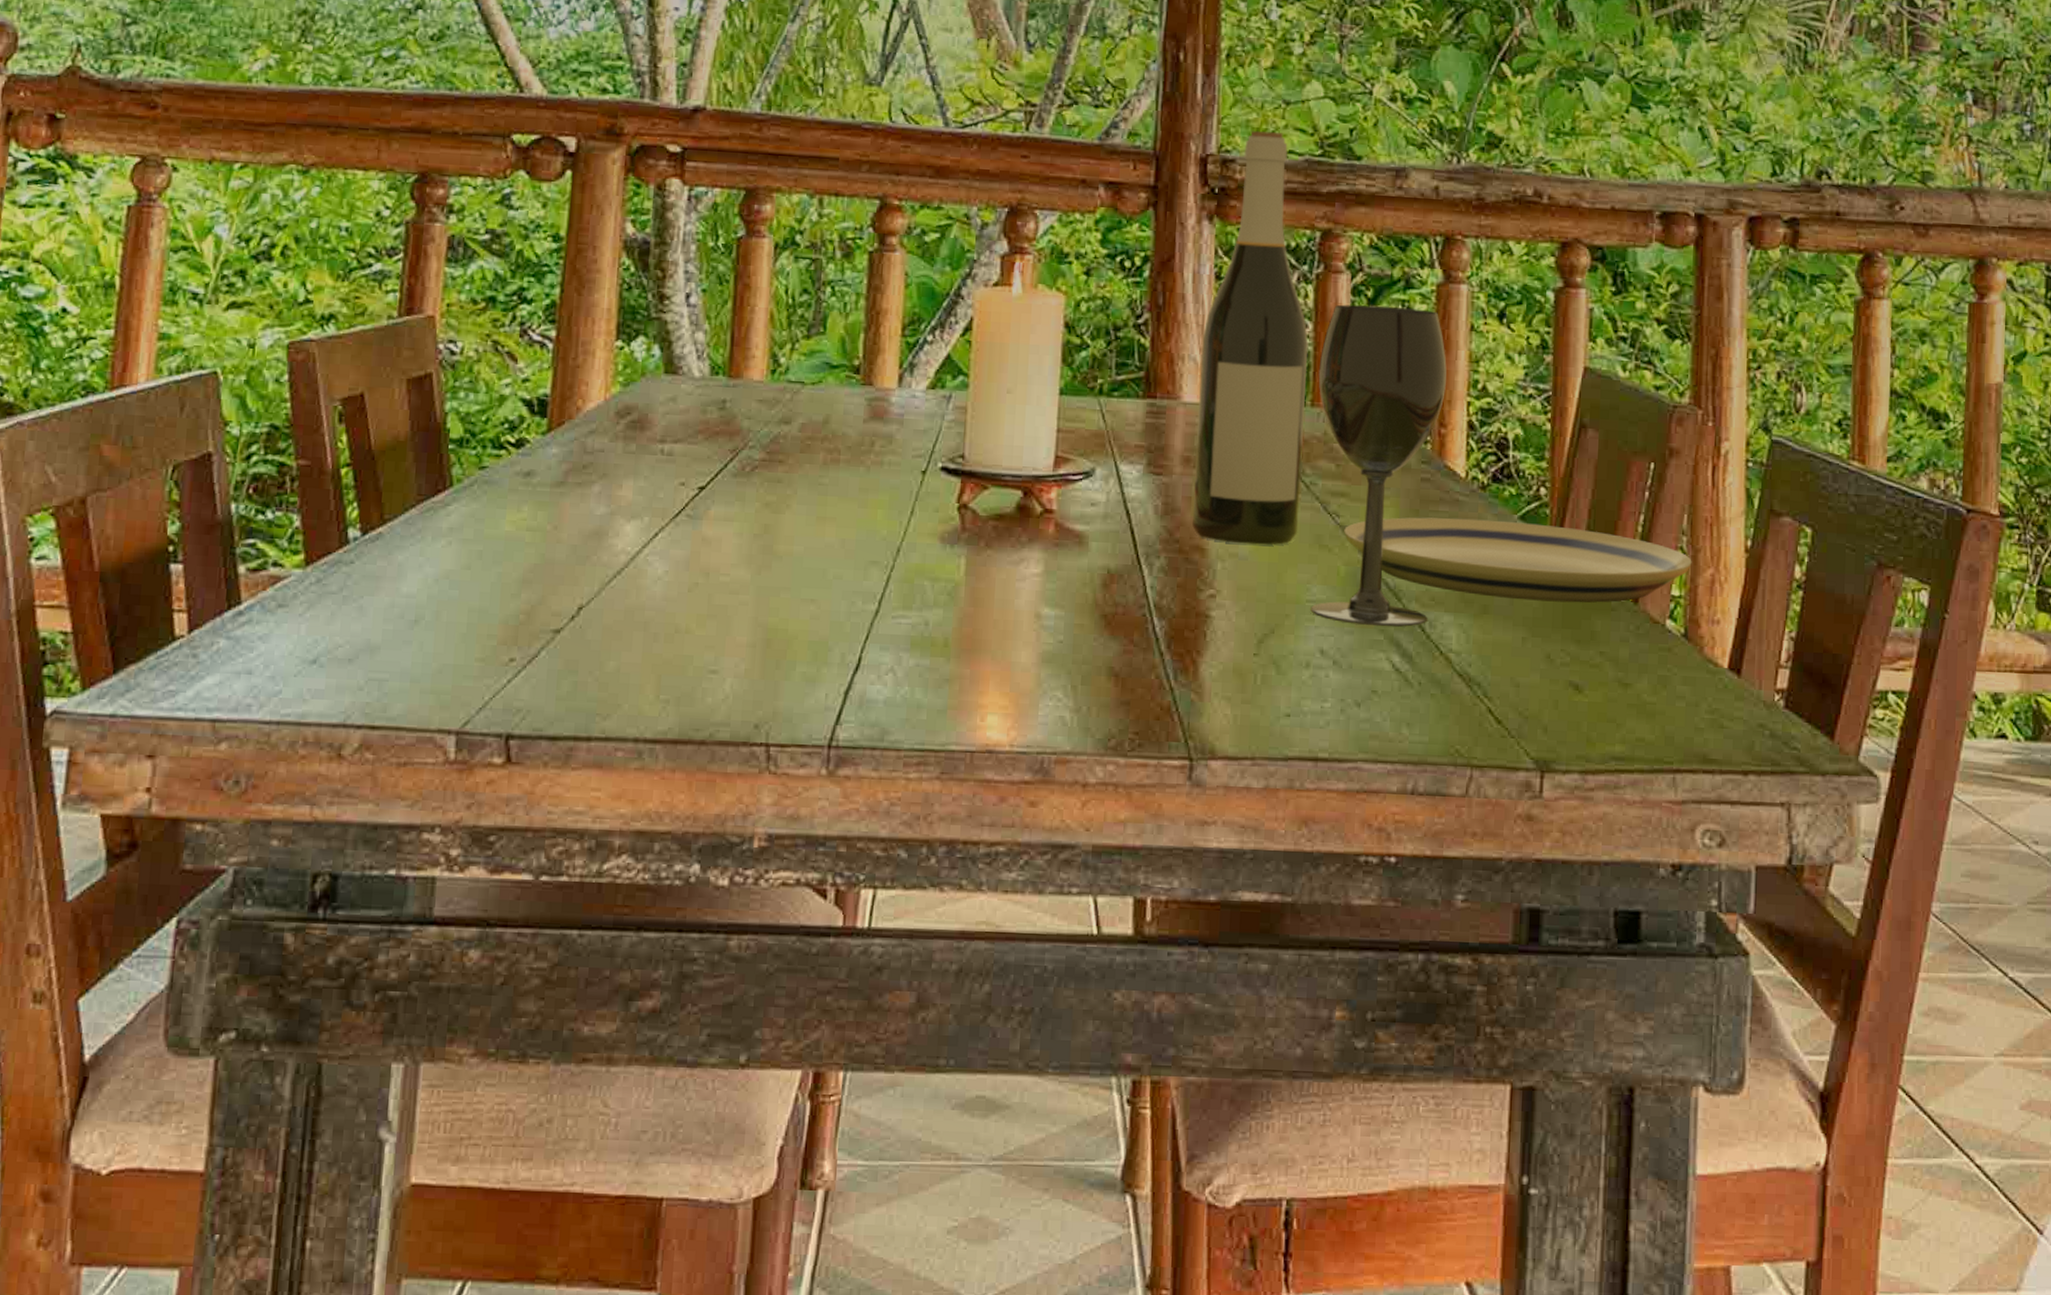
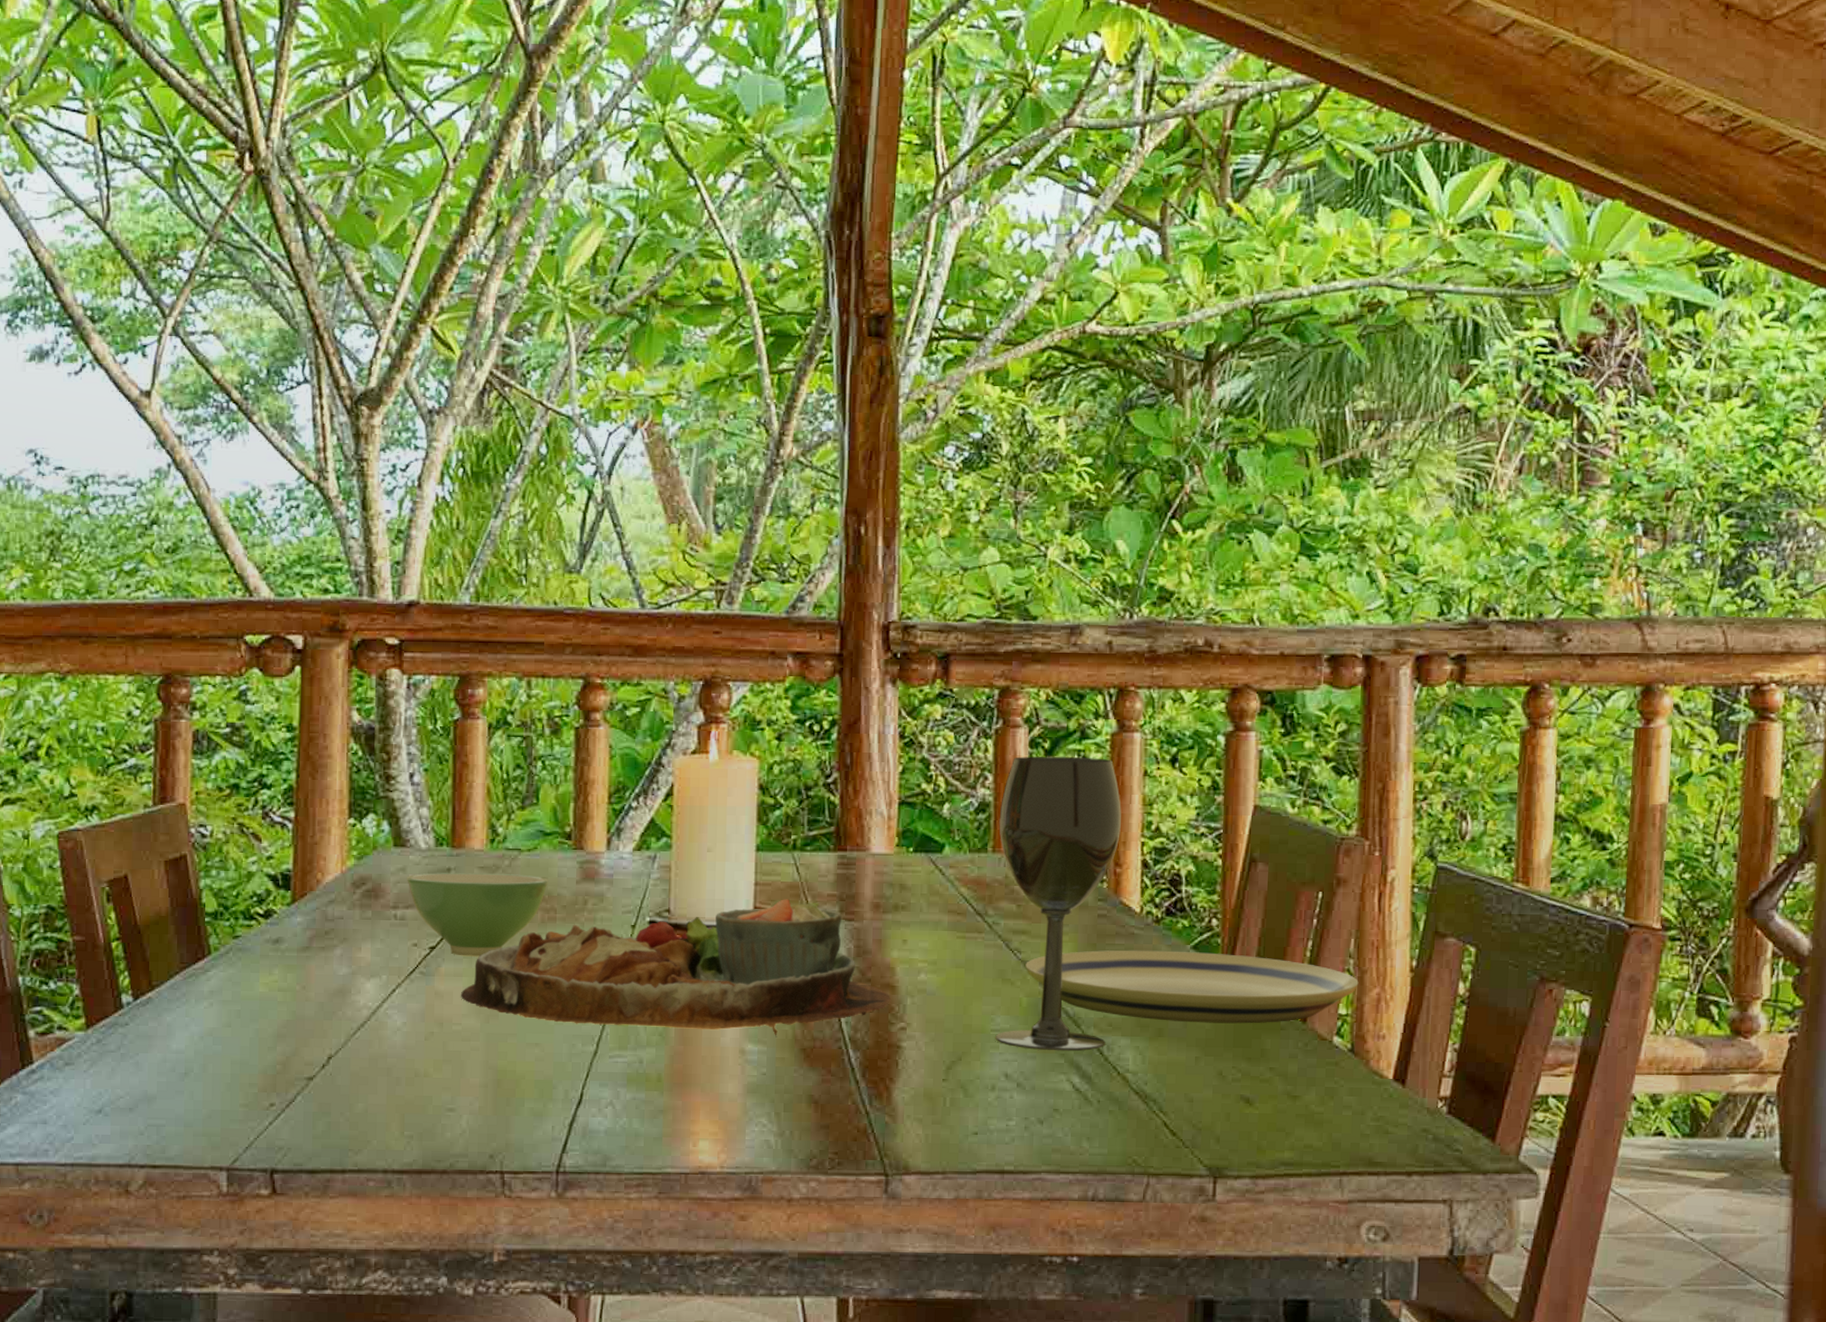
bowl: none [677,404,834,500] -> present [407,873,549,957]
food platter: none [730,448,1201,600] -> present [460,899,891,1036]
wine bottle: present [1191,131,1309,545] -> none [882,597,989,981]

